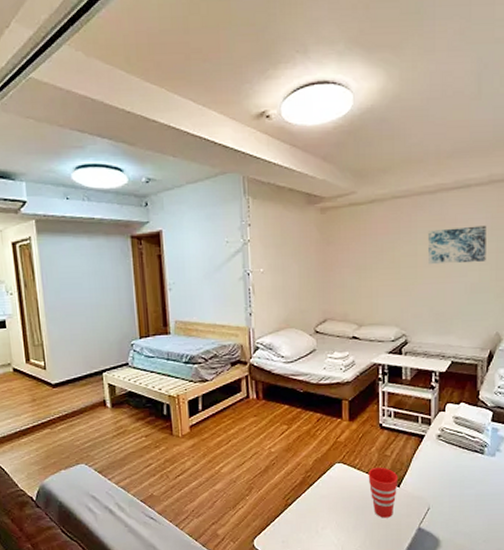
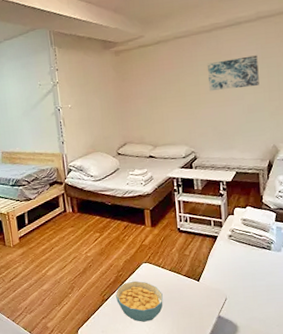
cereal bowl: none [302,483,356,532] -> present [116,281,163,322]
cup: present [368,467,398,518] -> none [171,265,198,309]

